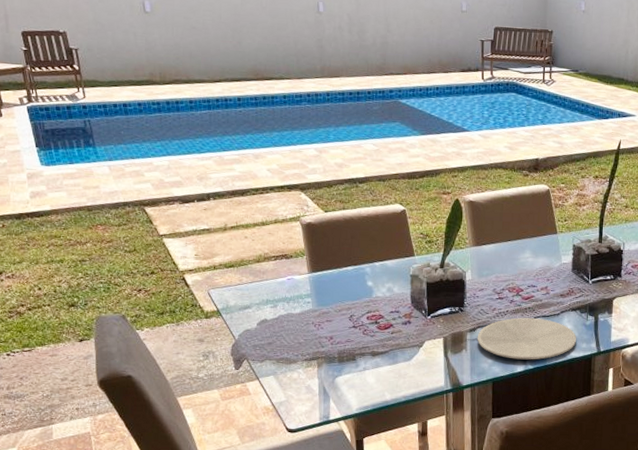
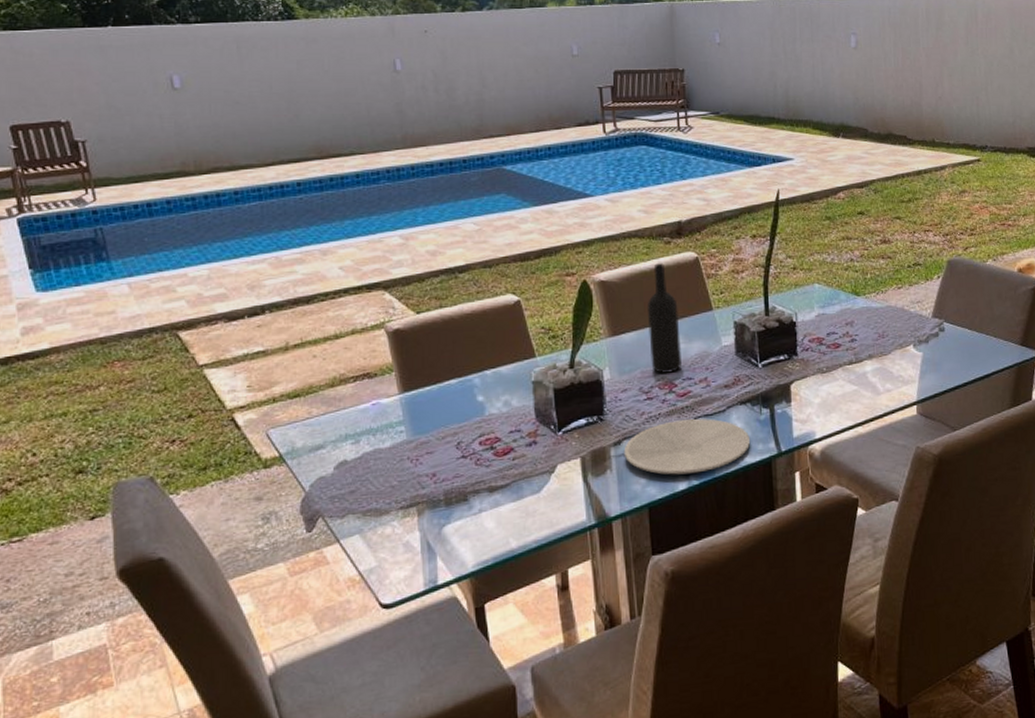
wine bottle: none [504,191,530,280] -> present [647,263,681,373]

